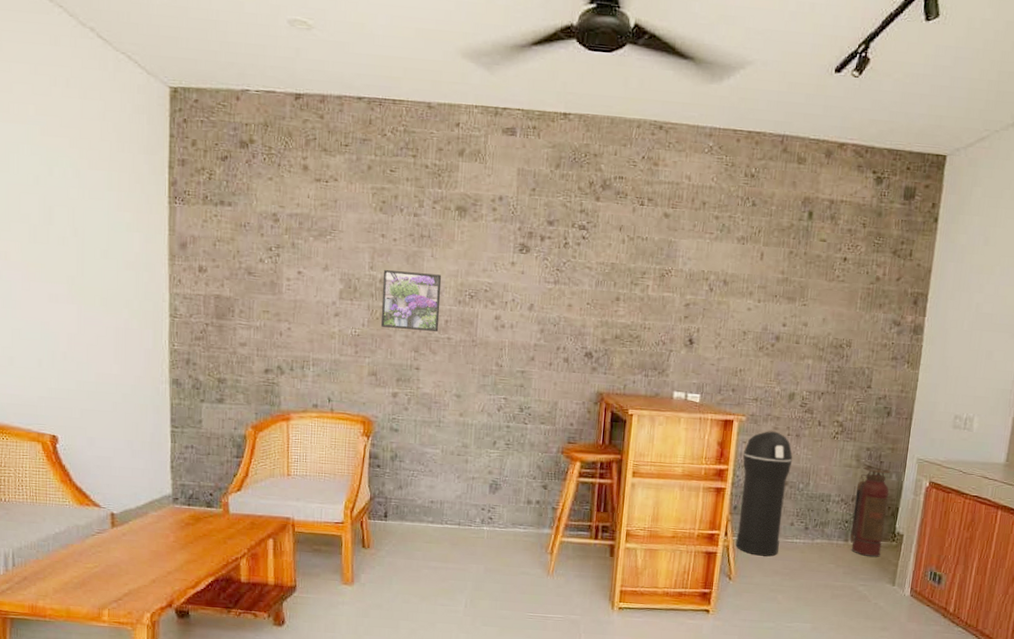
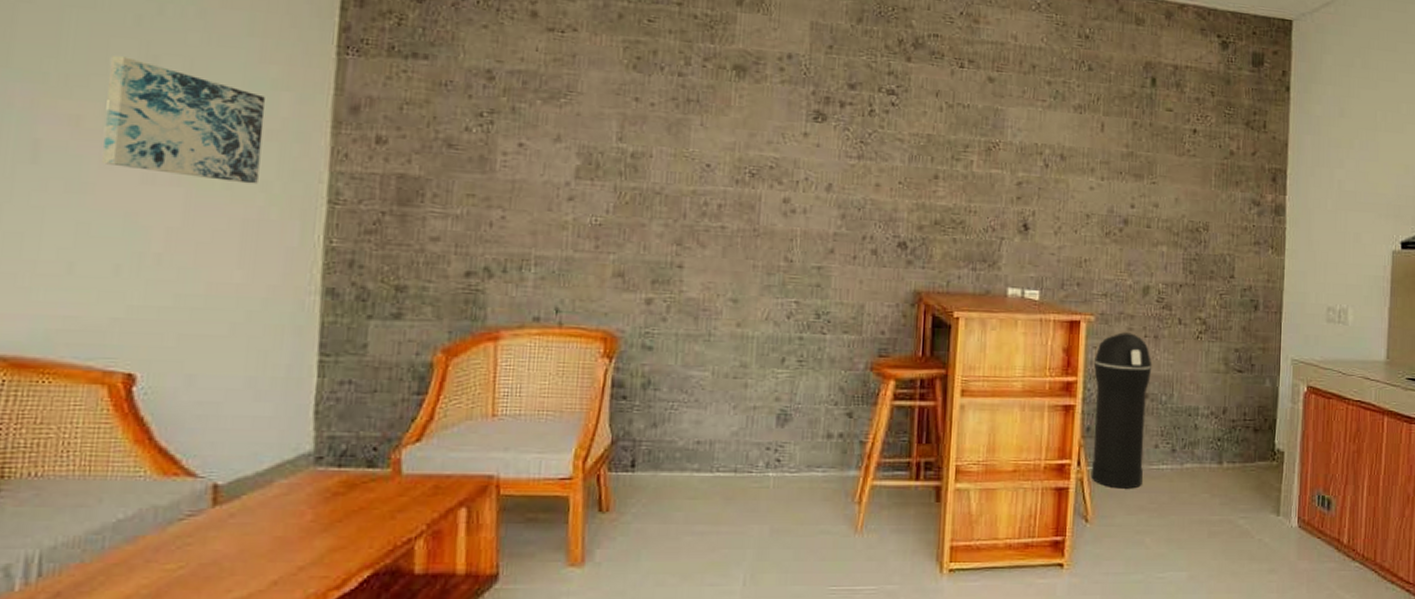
wall art: none [23,207,124,302] -> present [102,56,265,184]
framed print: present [380,269,442,332] -> none [631,140,714,219]
fire extinguisher: present [850,466,891,557] -> none [1224,370,1264,481]

